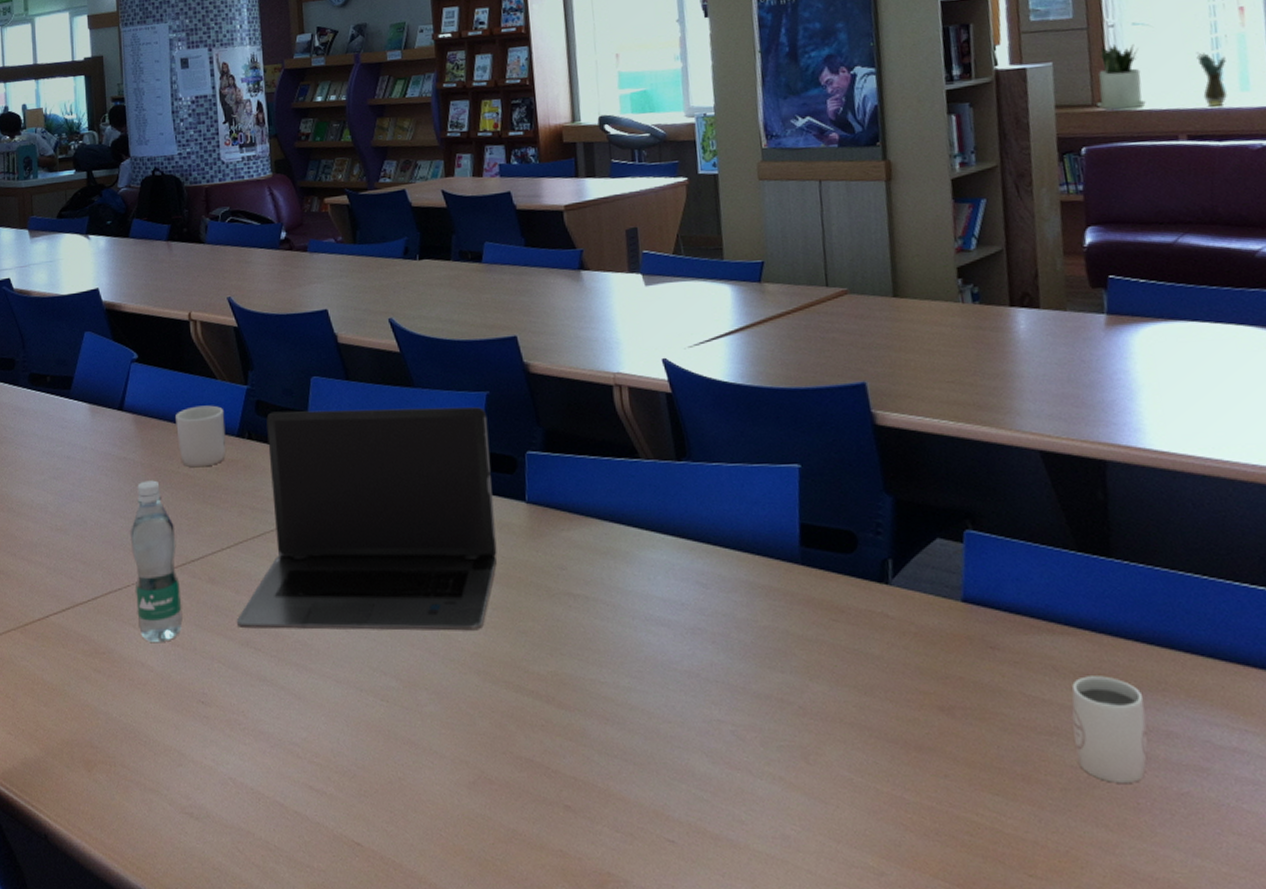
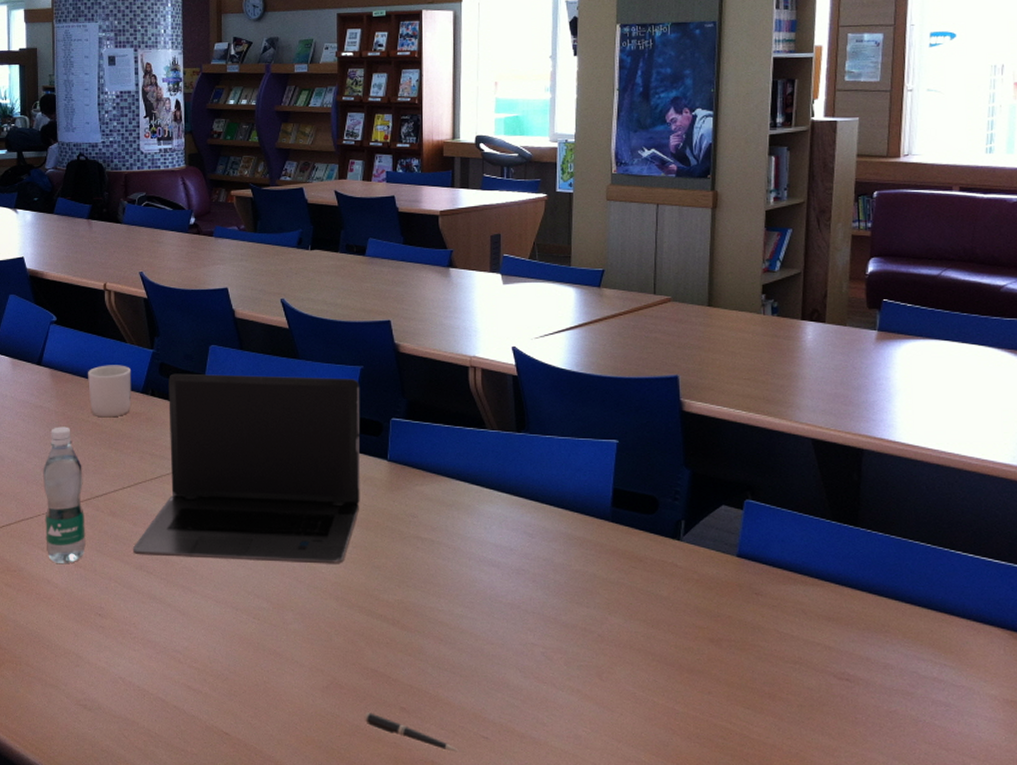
pen: none [521,813,642,861] -> present [364,712,460,753]
mug: present [1071,676,1148,783] -> none [812,619,871,702]
planter: present [1097,44,1146,111] -> none [891,106,930,162]
vase: present [1196,52,1227,107] -> none [975,118,998,165]

